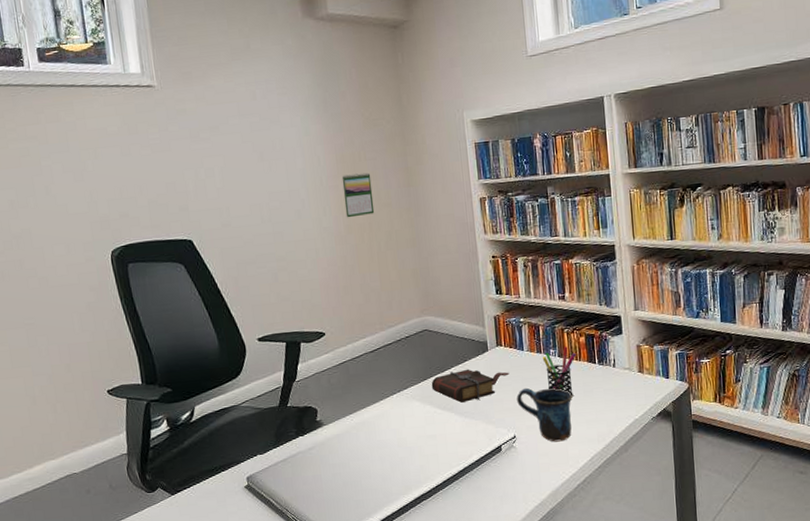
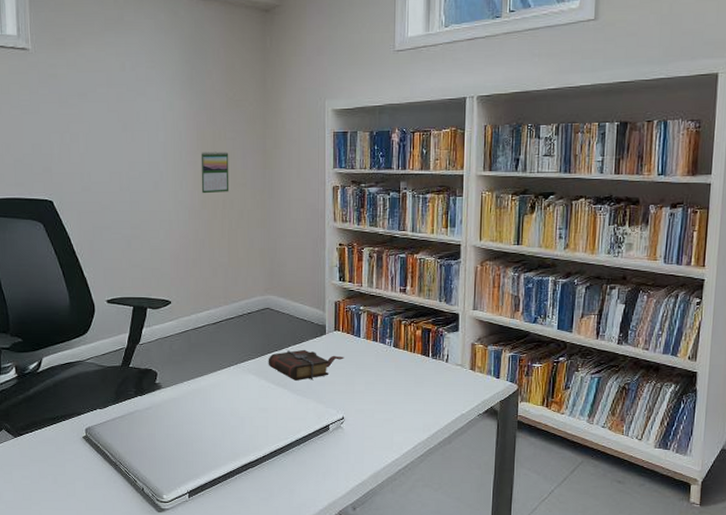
mug: present [517,387,572,442] -> none [349,373,403,427]
pen holder: present [542,346,576,397] -> none [378,338,411,386]

